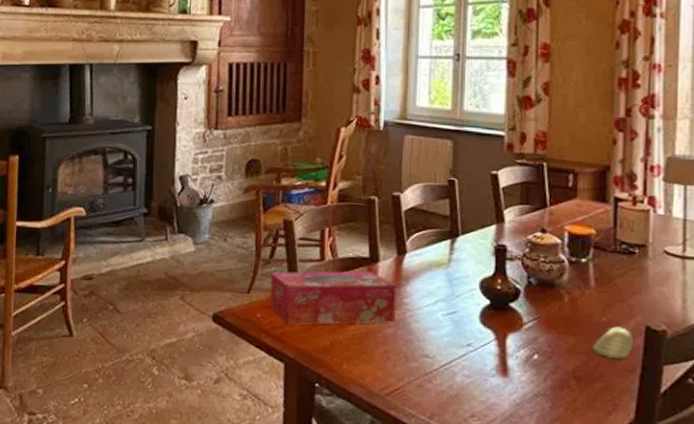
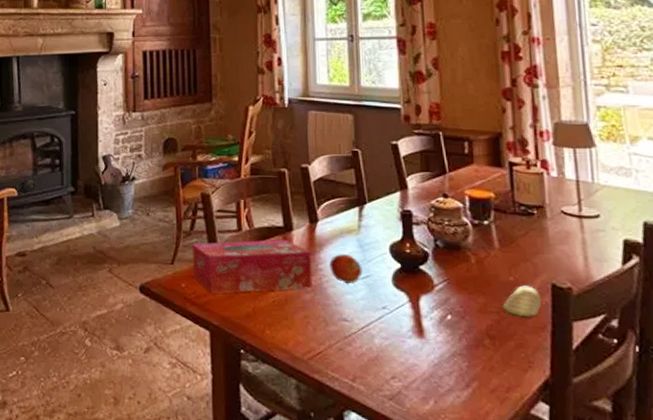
fruit: none [415,288,450,320] -> present [329,254,363,285]

